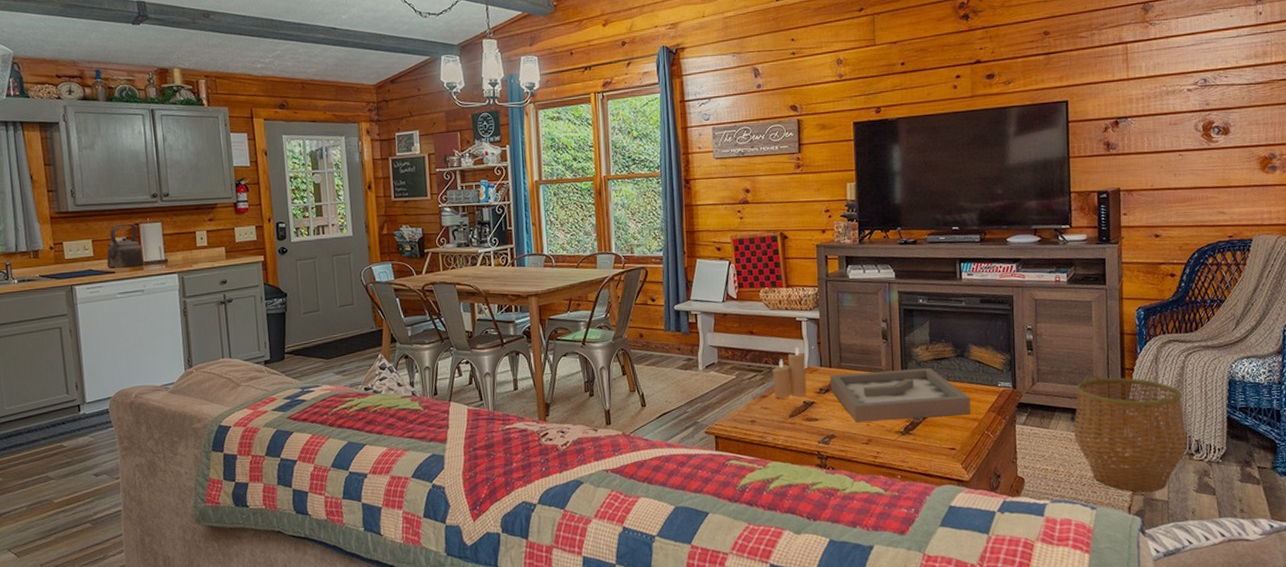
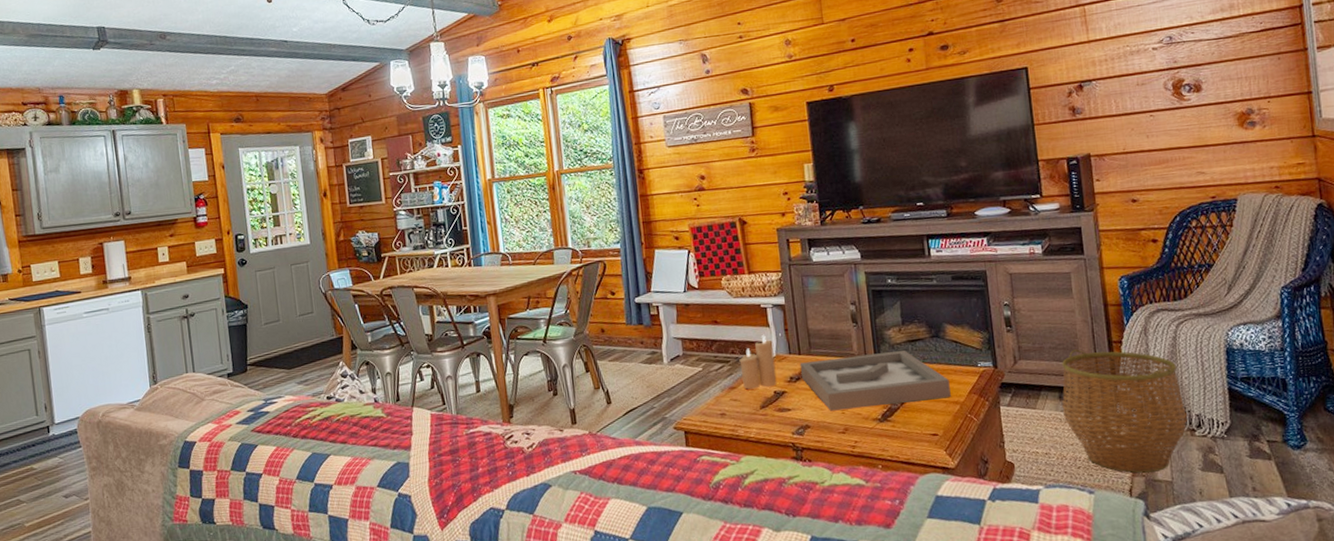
kettle: present [106,223,144,269] -> none [72,243,109,289]

